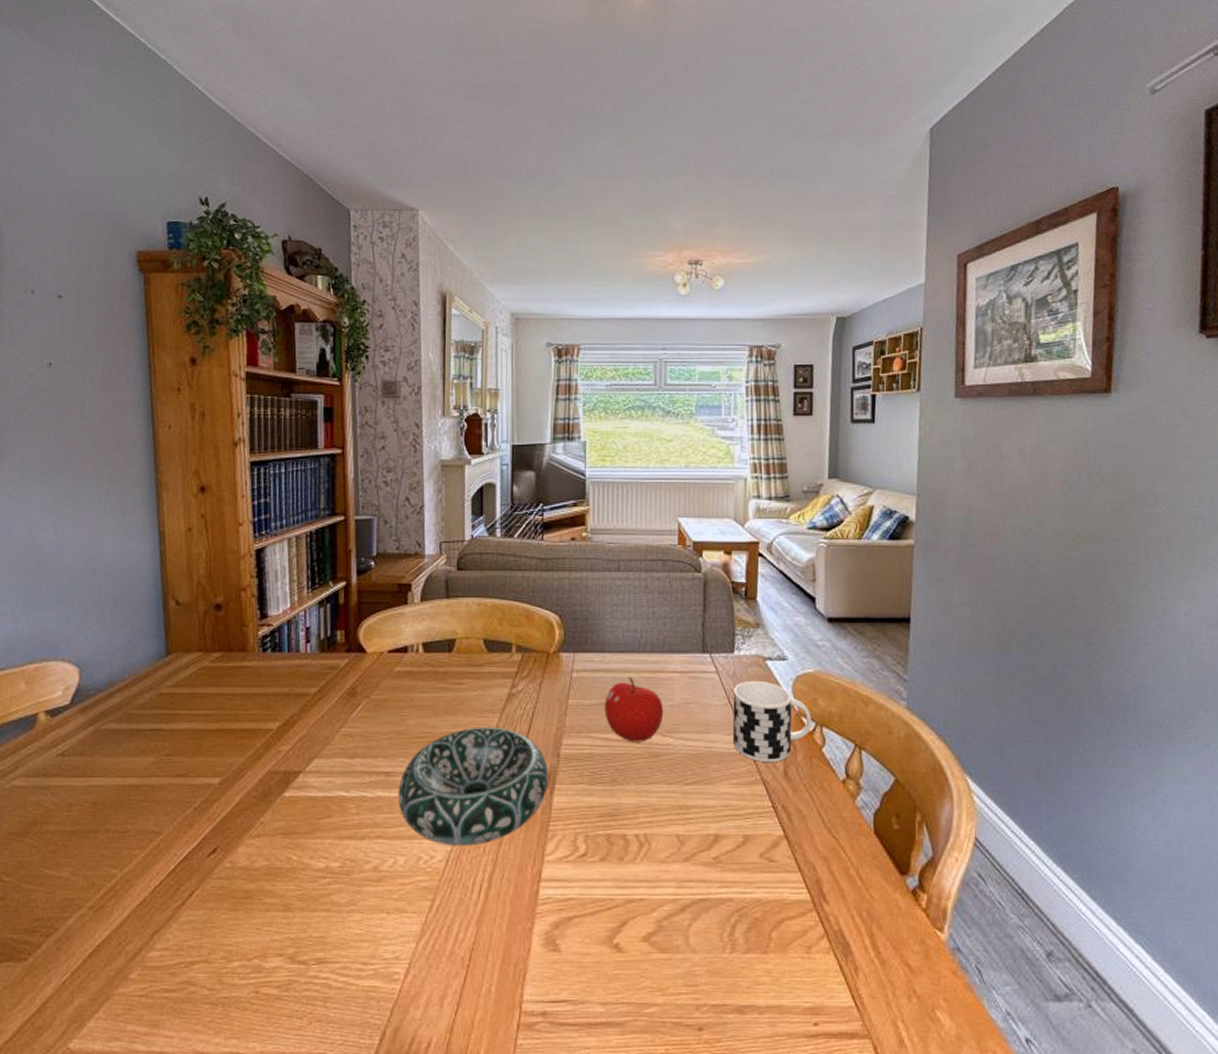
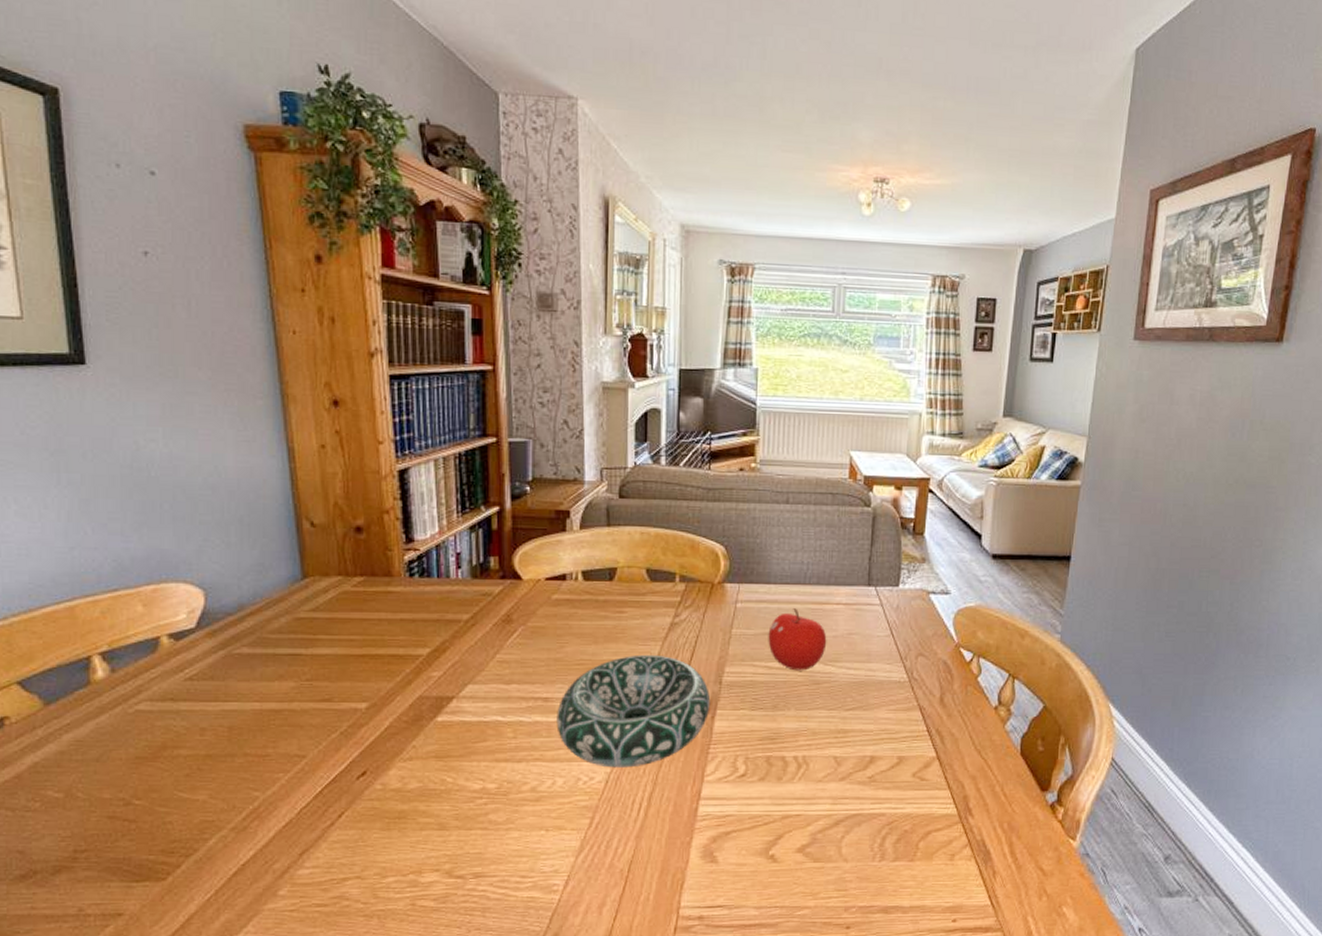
cup: present [733,680,812,763] -> none [893,613,970,691]

